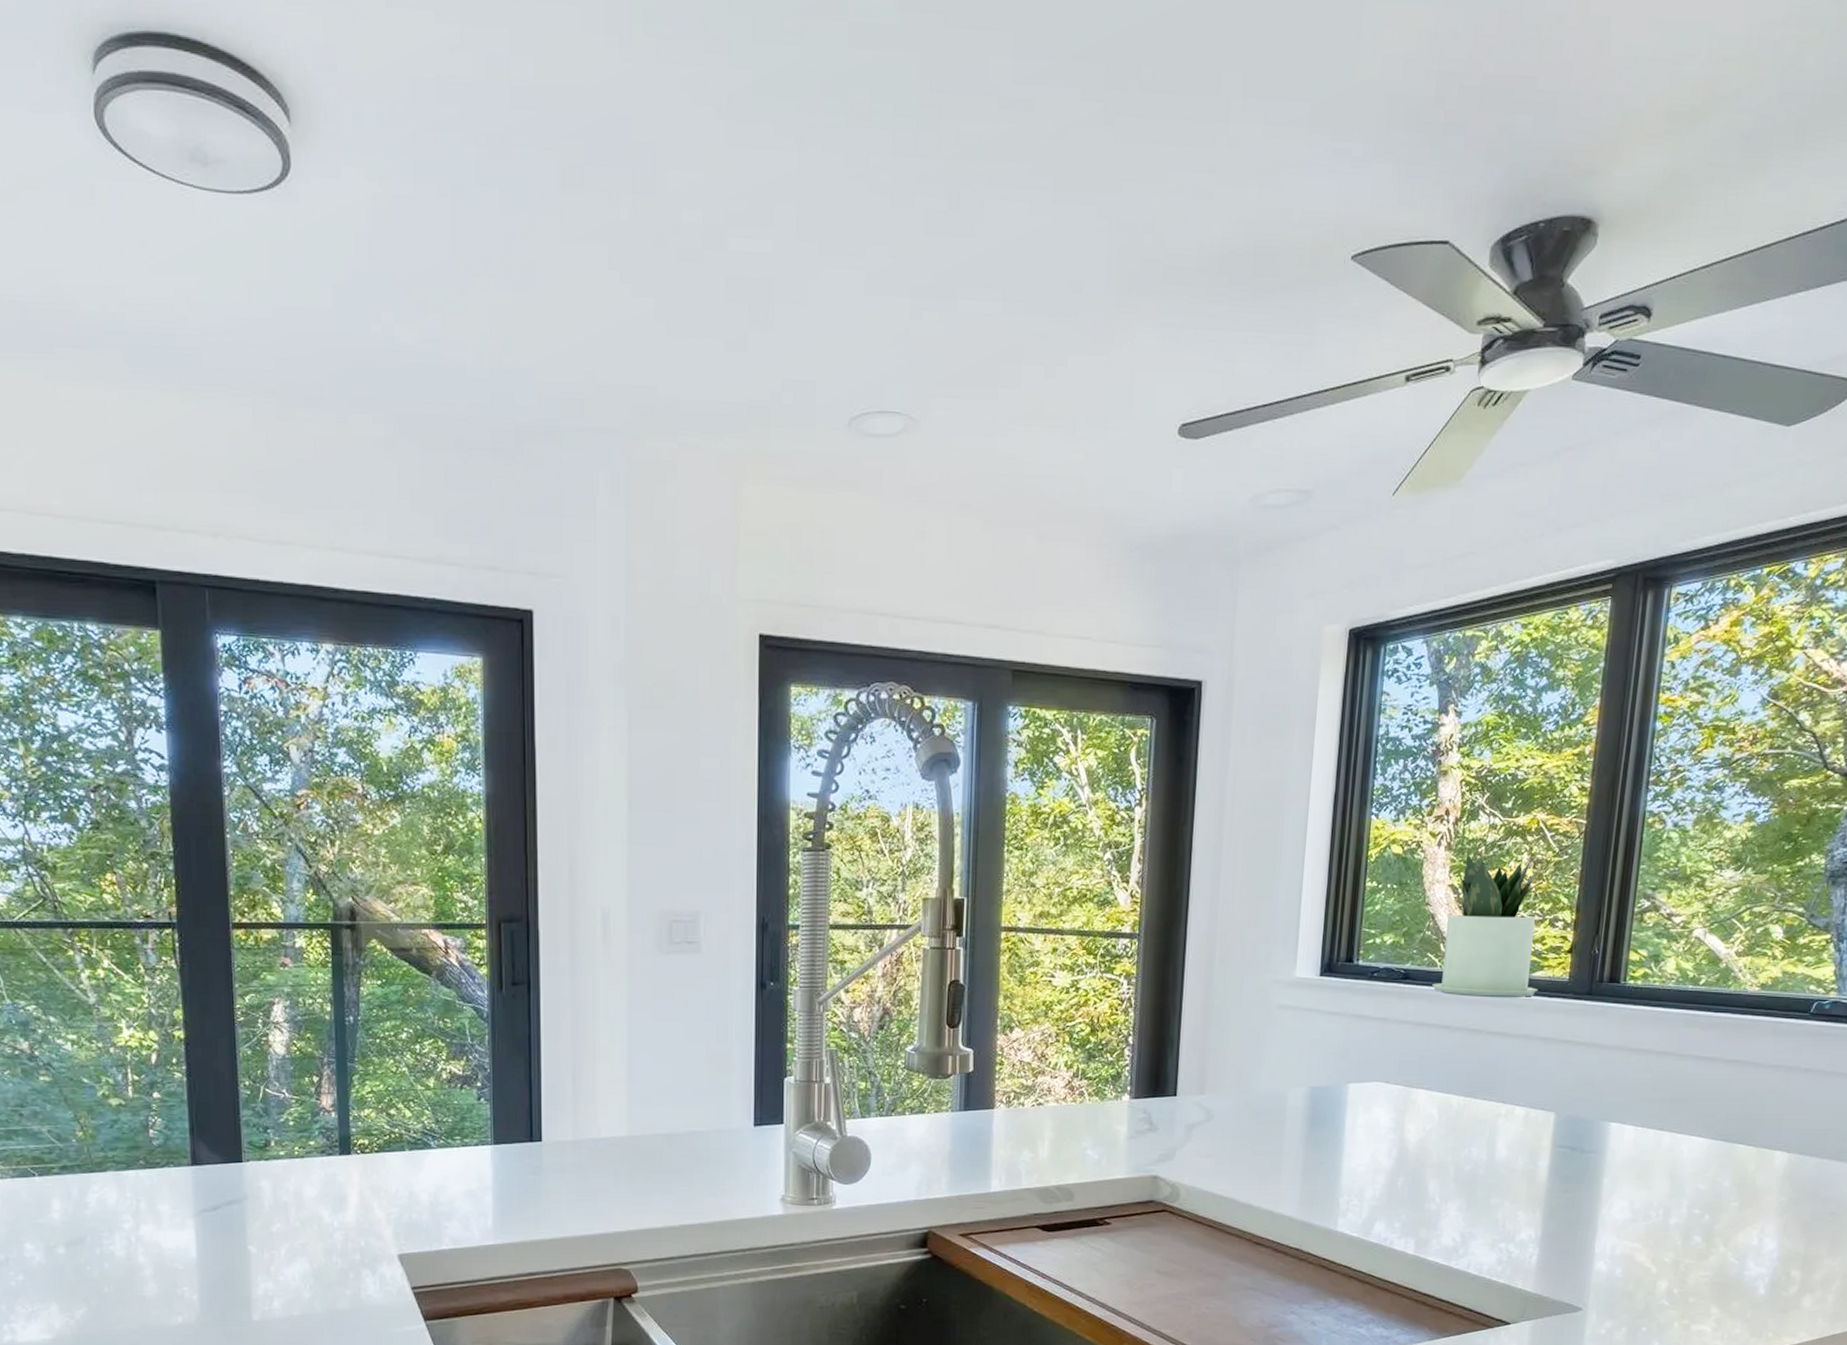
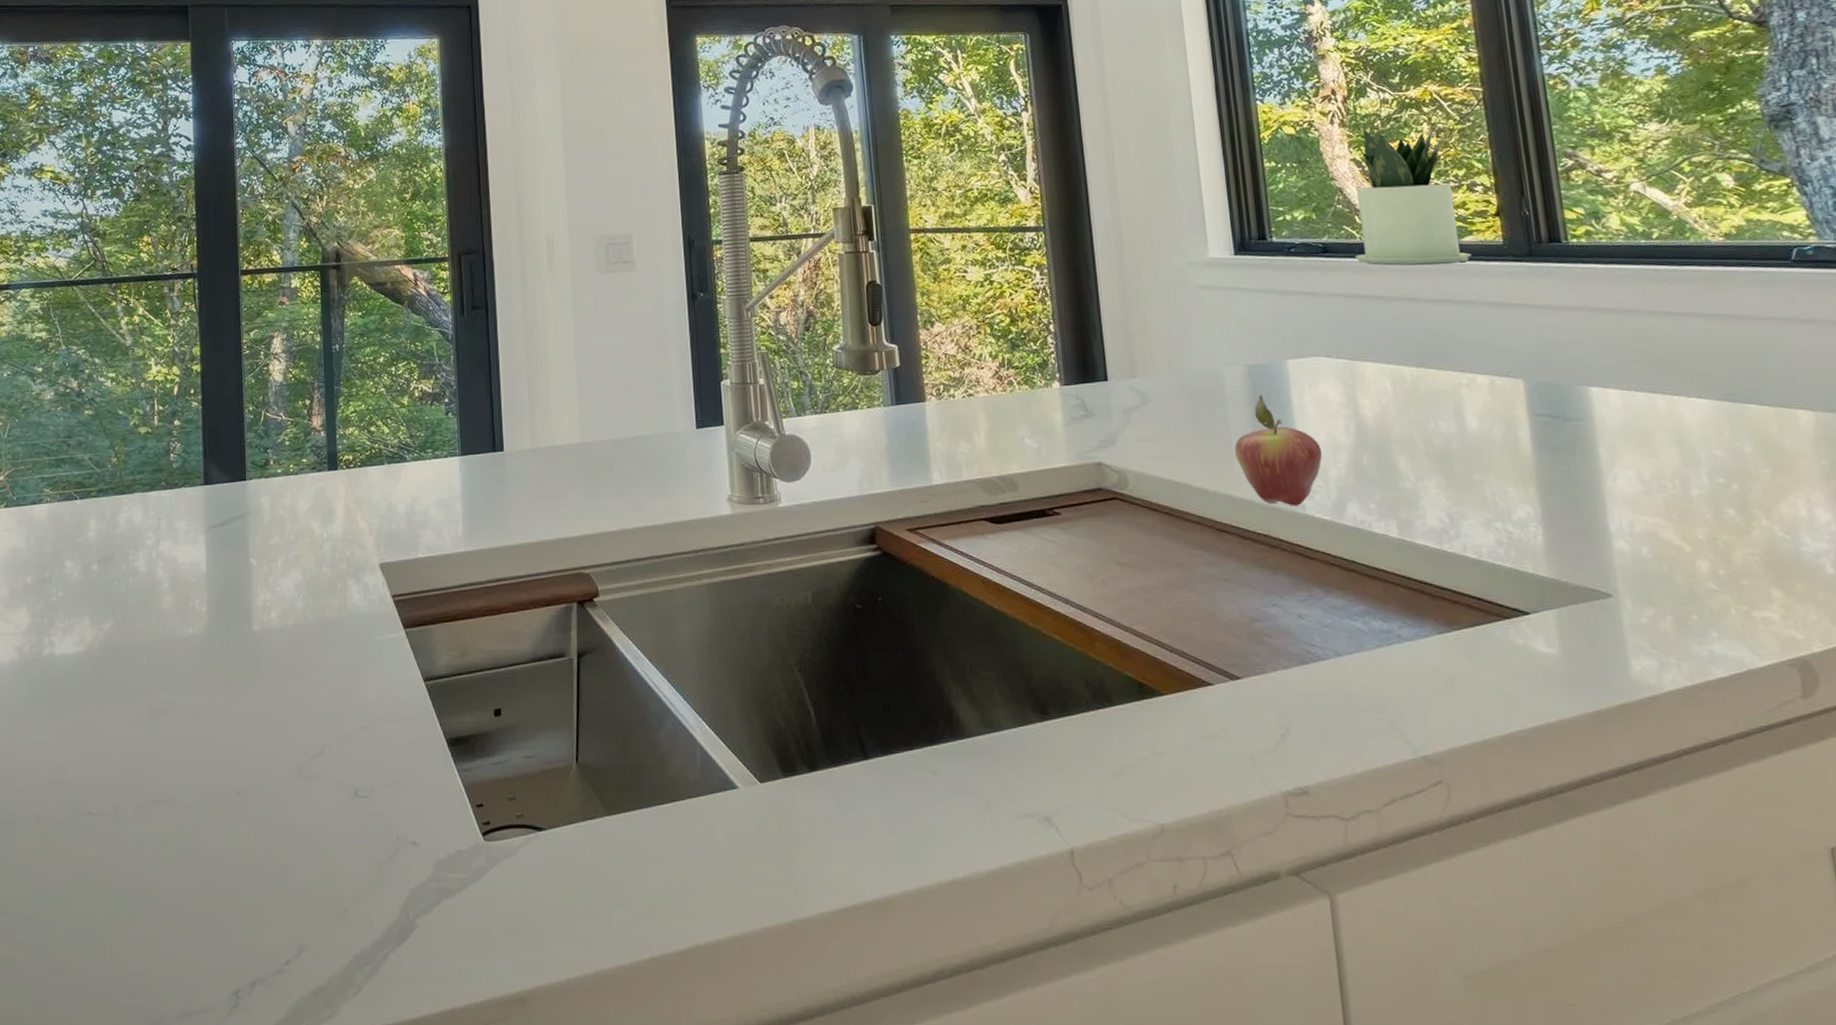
fruit: none [1283,1115,1363,1223] -> present [1235,394,1323,506]

